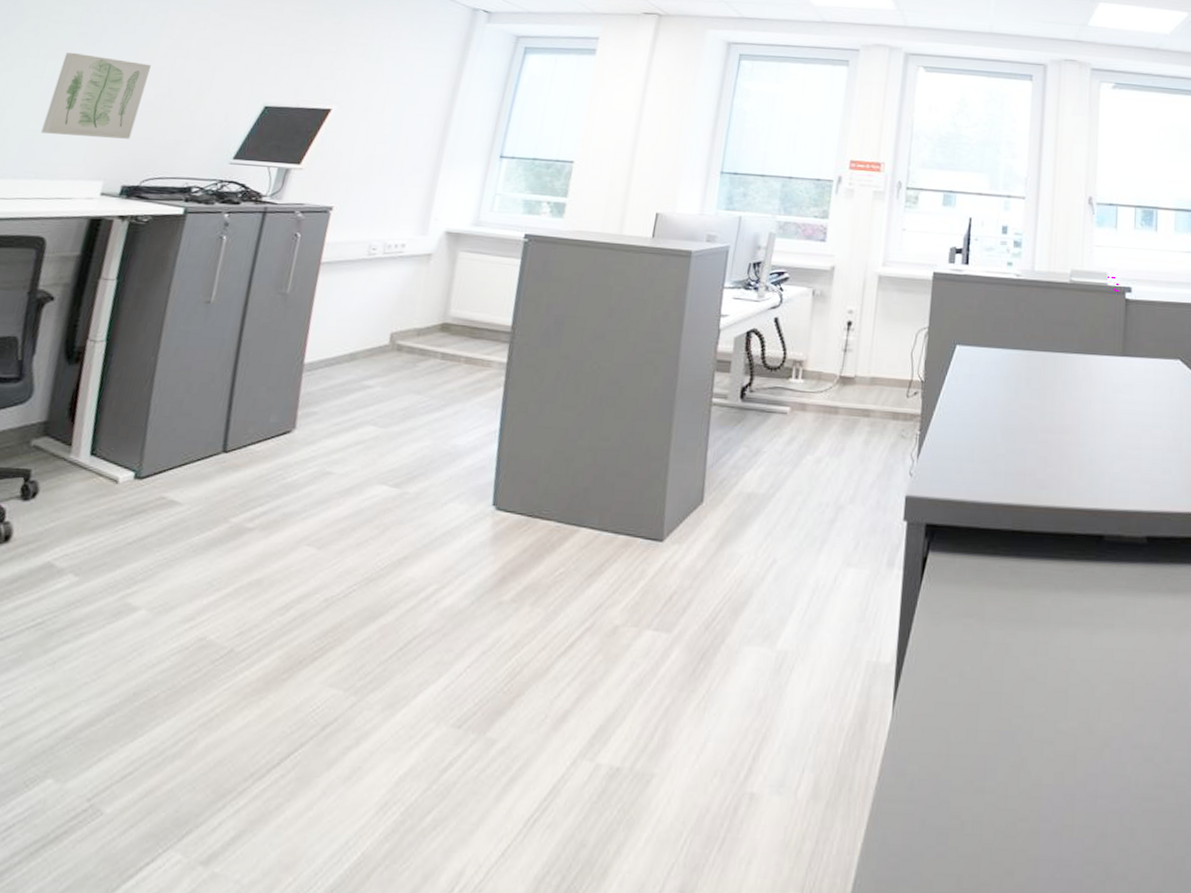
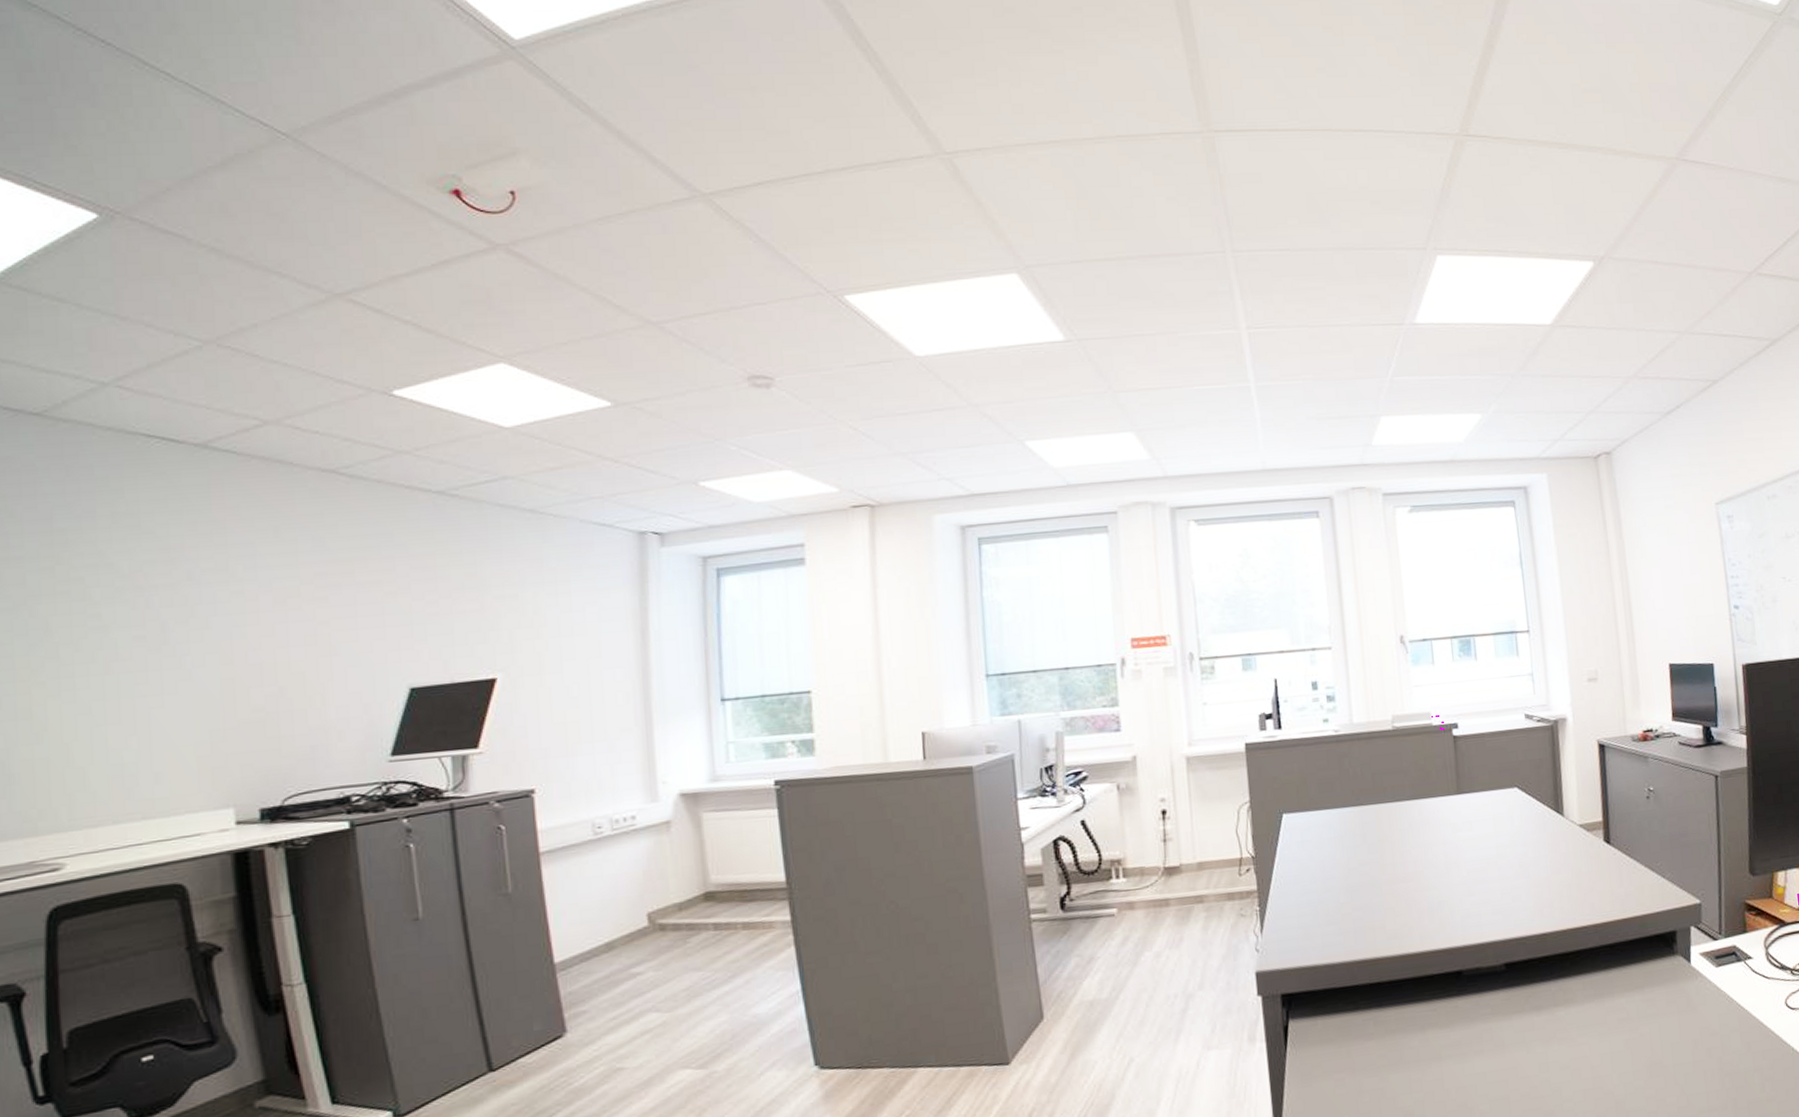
wall art: present [41,52,151,139] -> none [124,661,250,765]

